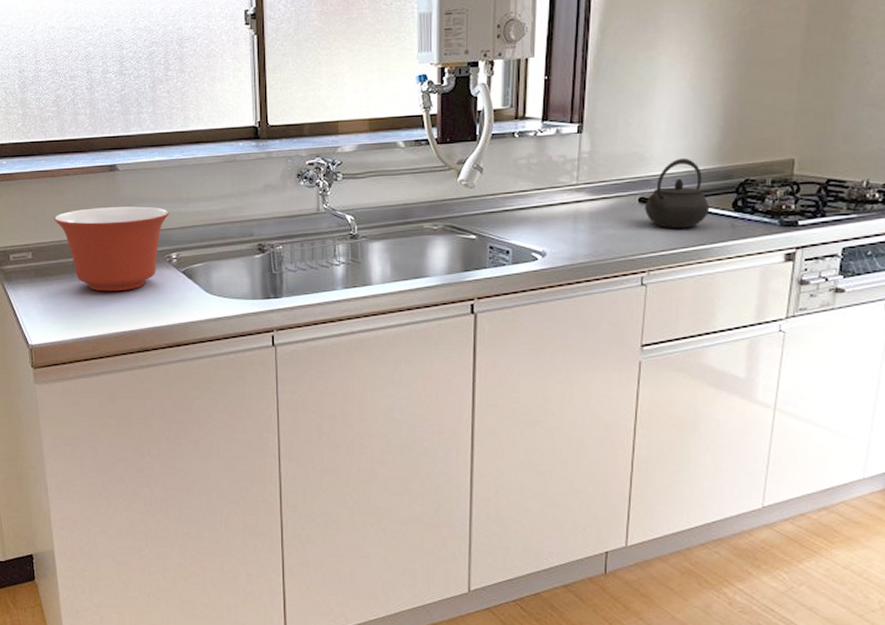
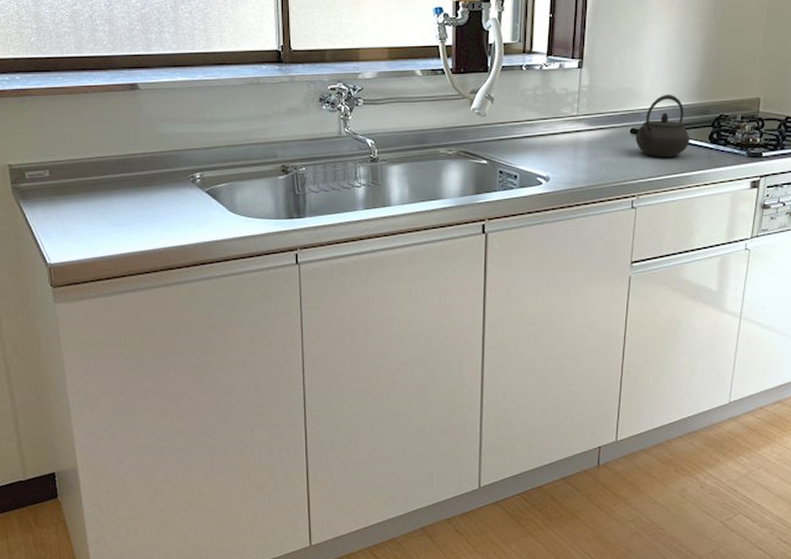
mixing bowl: present [54,206,169,292] -> none [73,126,192,211]

